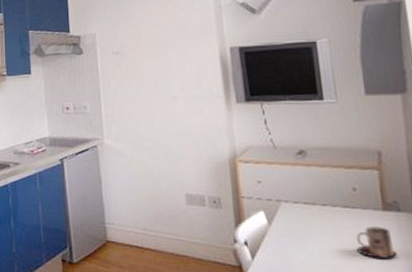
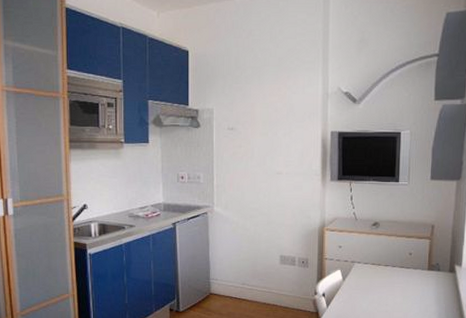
mug: present [356,227,398,258] -> none [405,282,433,305]

